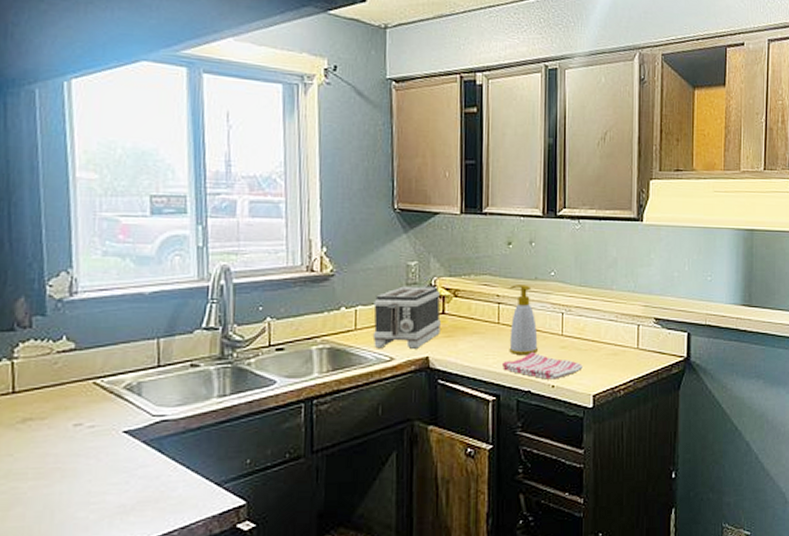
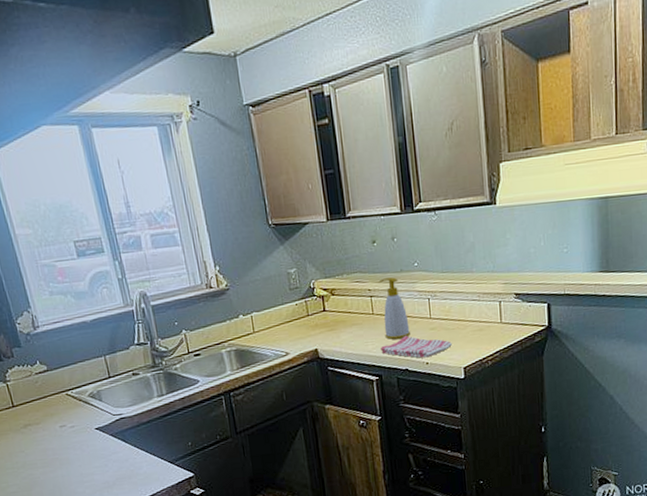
toaster: present [372,286,441,349] -> none [265,288,324,346]

